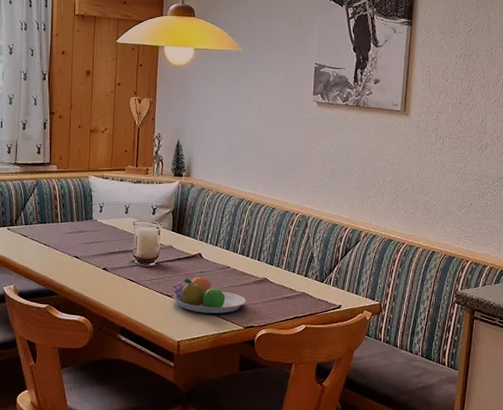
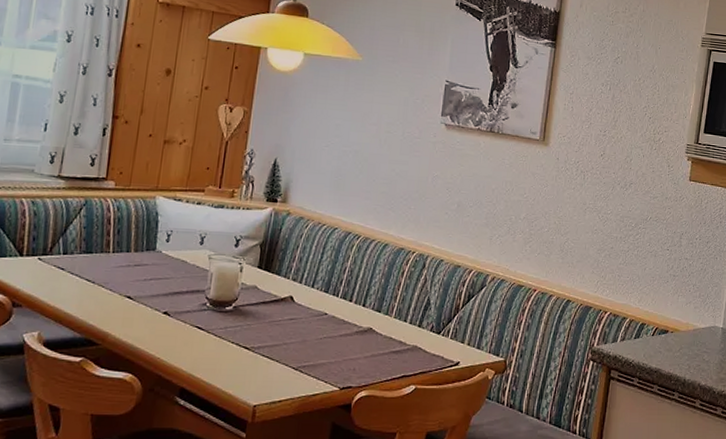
fruit bowl: present [172,275,247,313] -> none [251,323,346,371]

